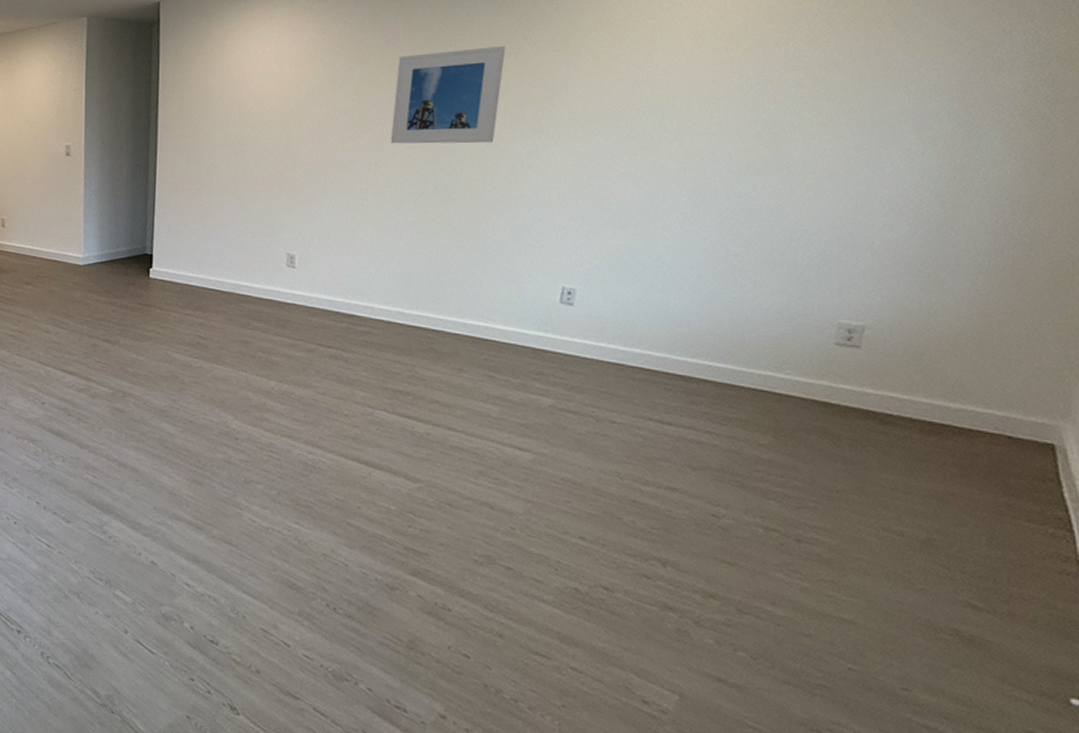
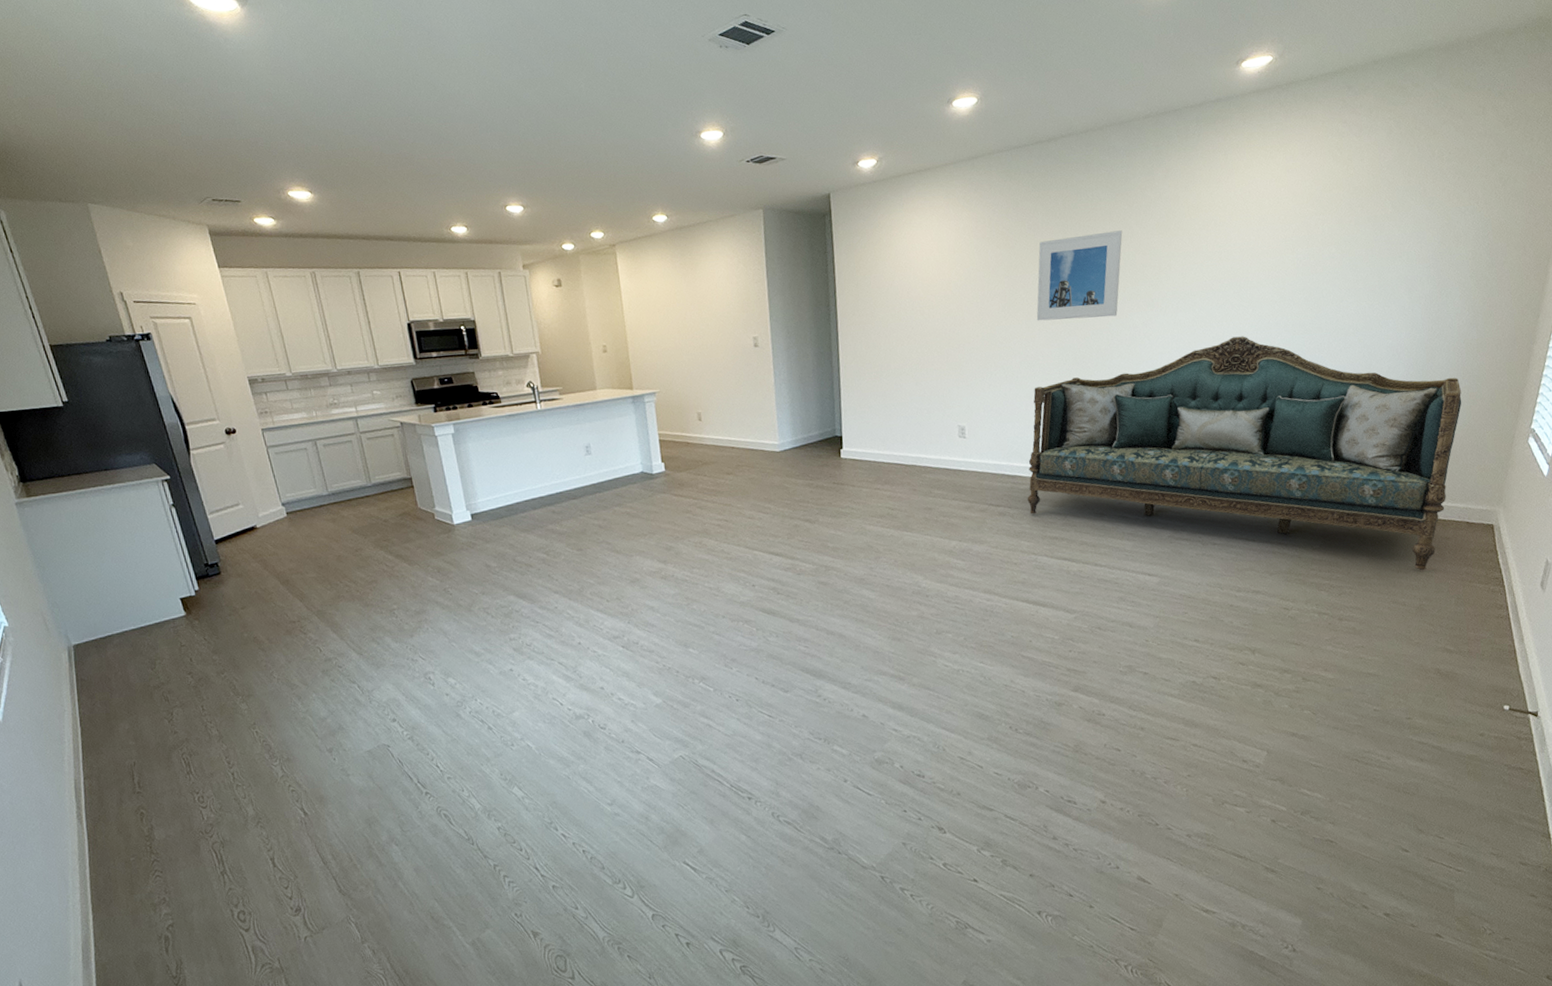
sofa: none [365,174,1003,493] -> present [1027,336,1462,571]

